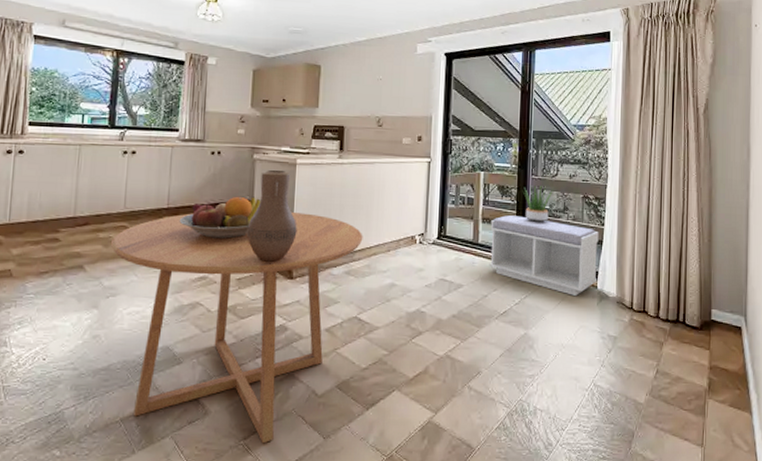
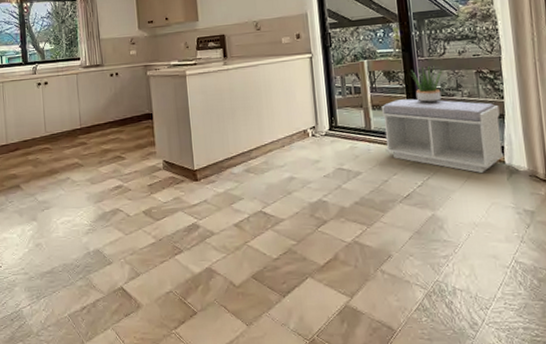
dining table: present [110,211,363,444] -> none [38,119,257,332]
fruit bowl: present [179,196,261,239] -> none [91,109,160,151]
vase: present [247,170,297,262] -> none [150,83,196,167]

